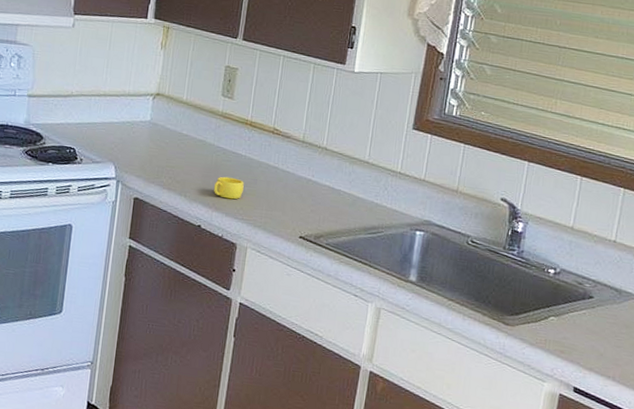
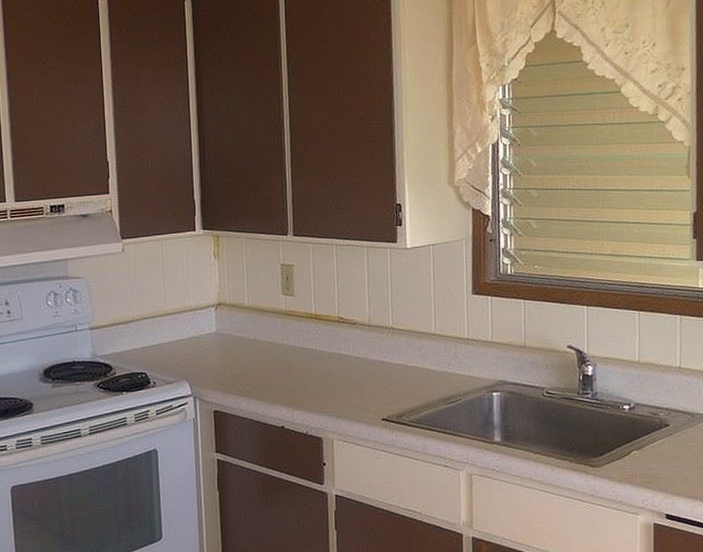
cup: present [214,176,244,200] -> none [291,373,320,395]

